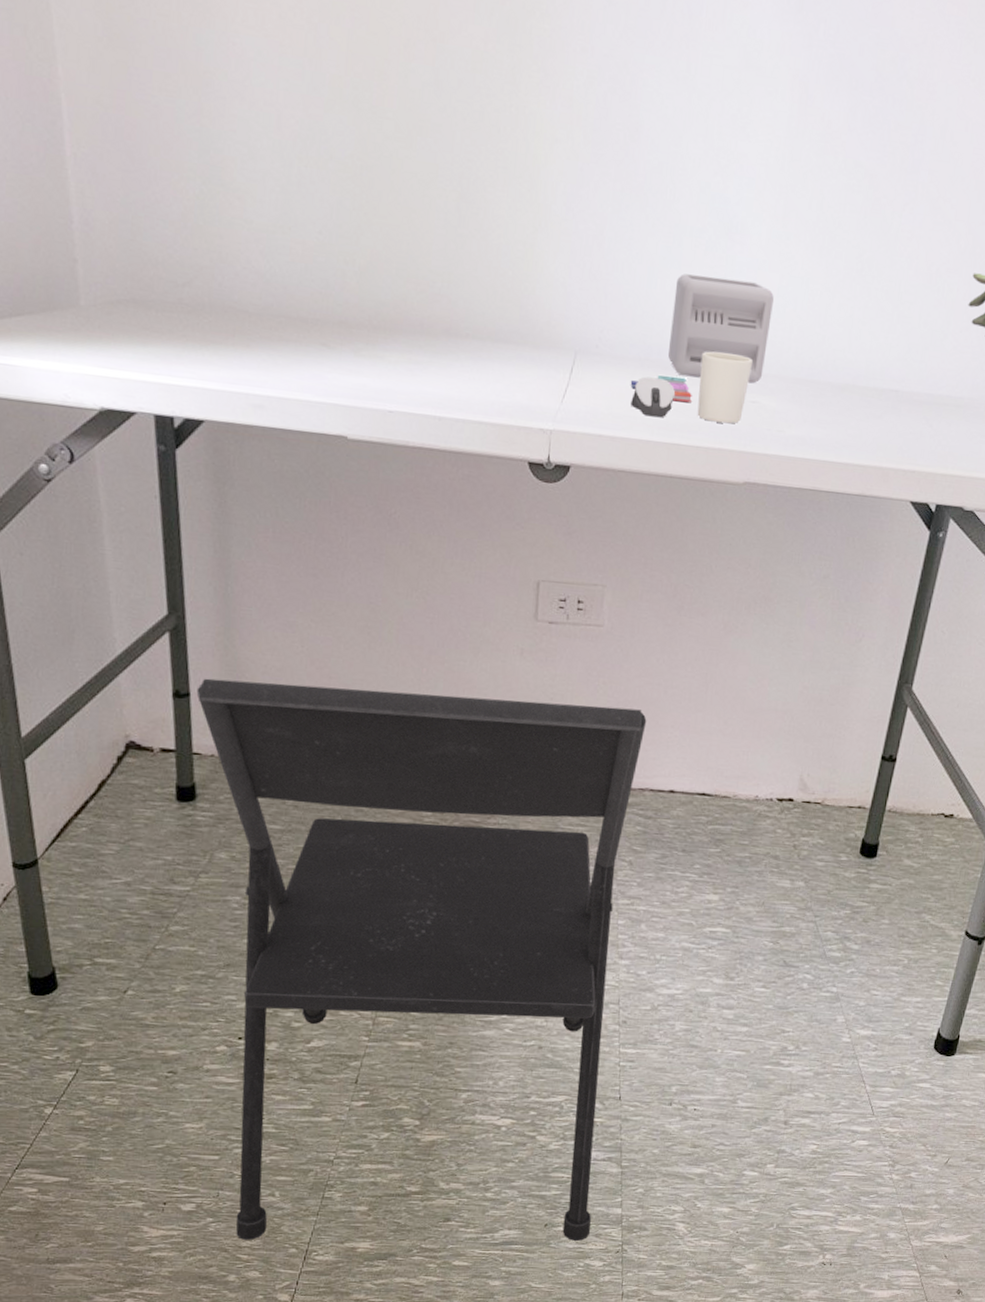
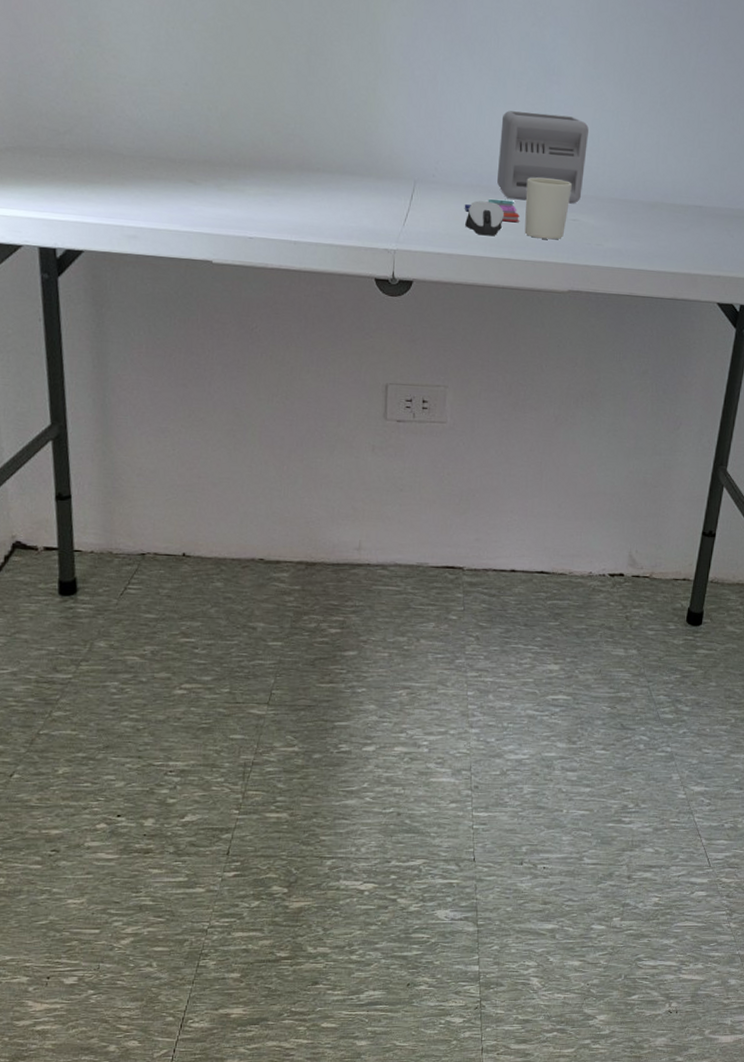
folding chair: present [196,678,647,1242] -> none [77,481,488,1010]

